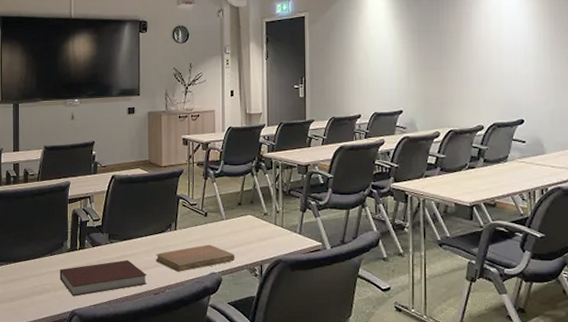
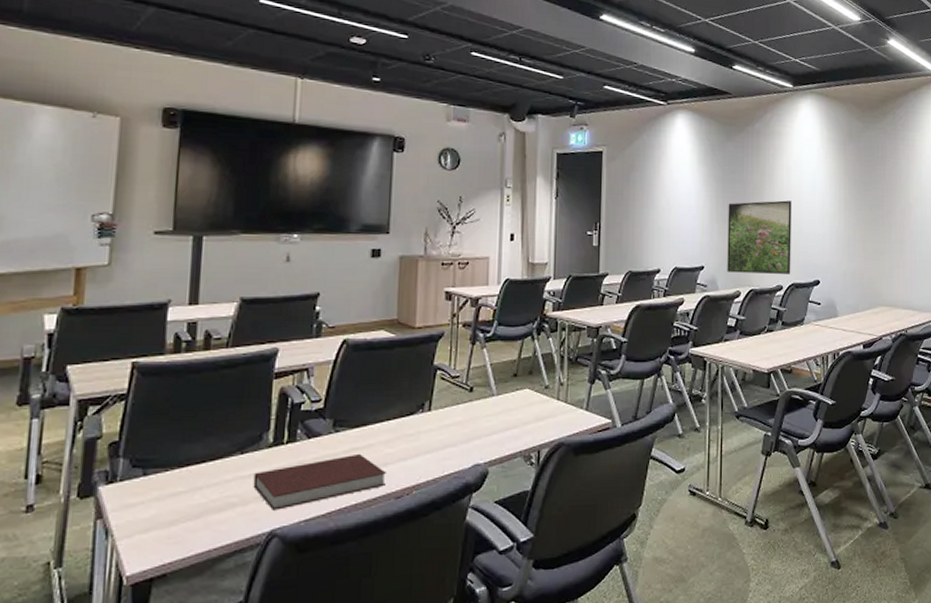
notebook: present [155,244,235,272] -> none [400,428,507,466]
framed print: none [424,46,492,115] -> present [727,200,792,274]

